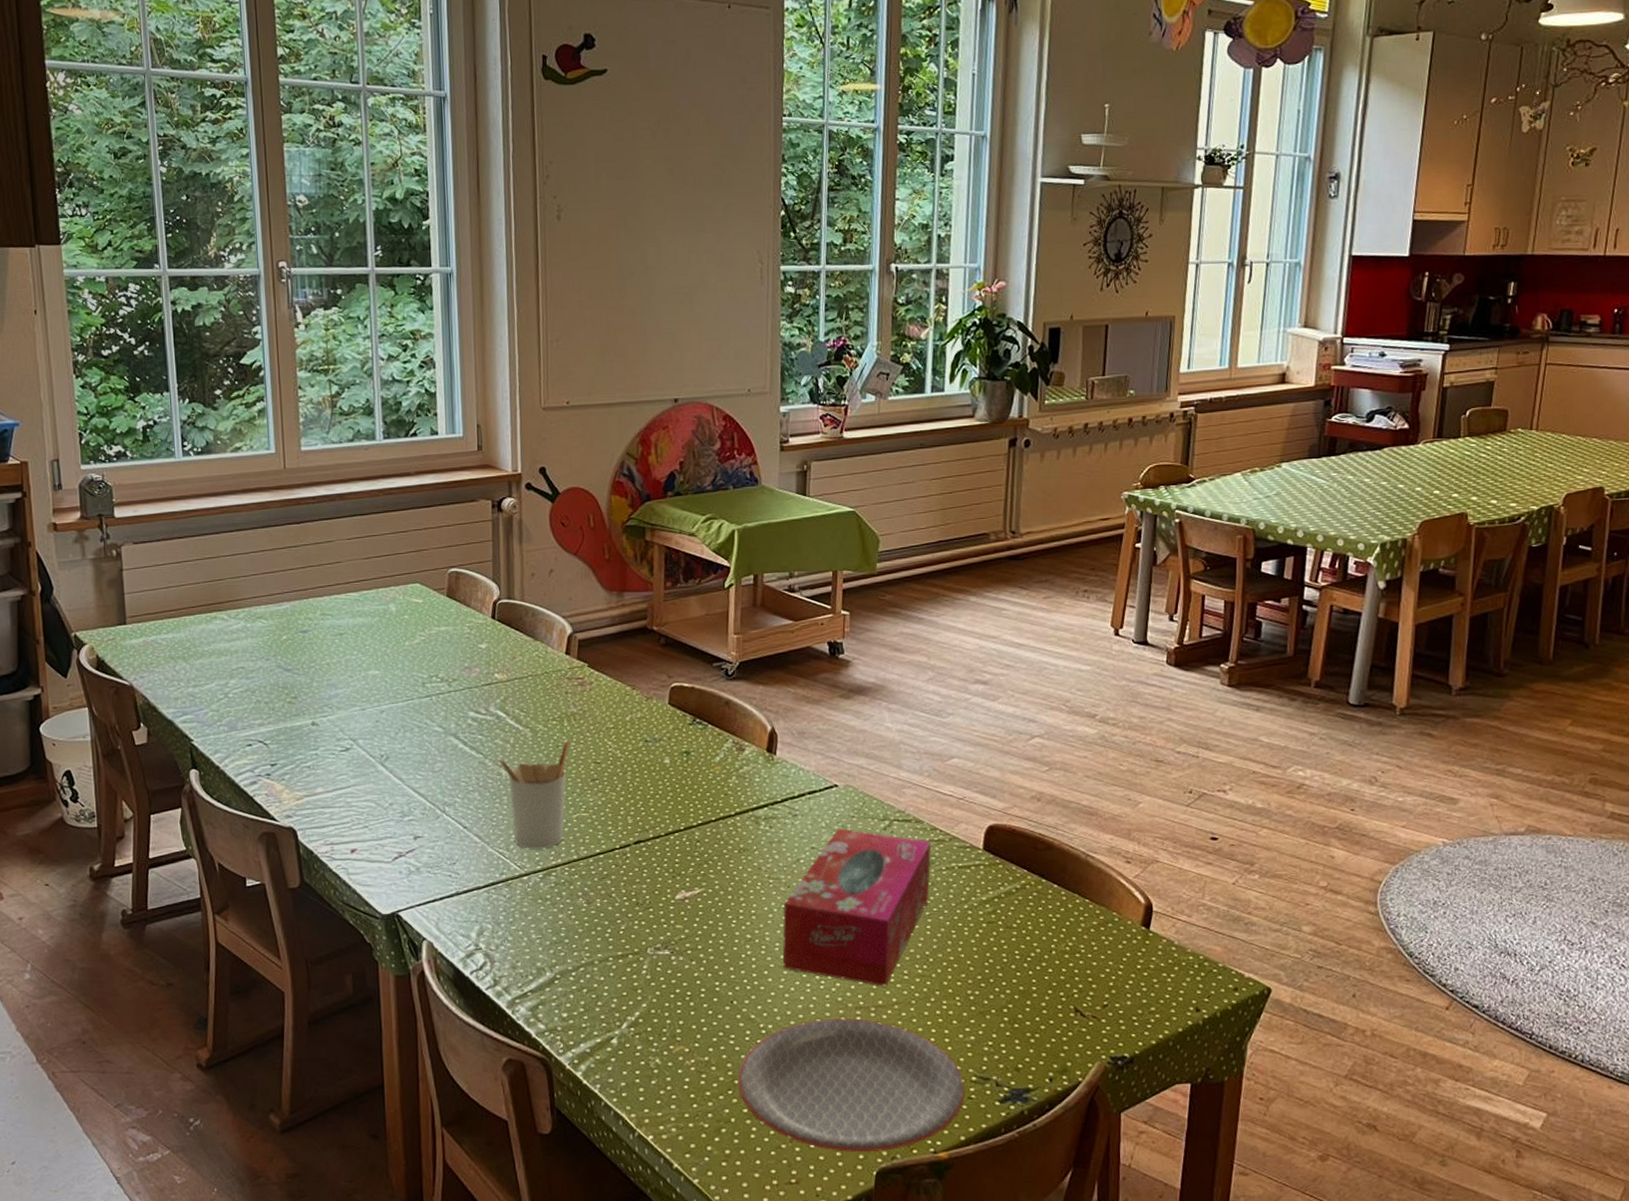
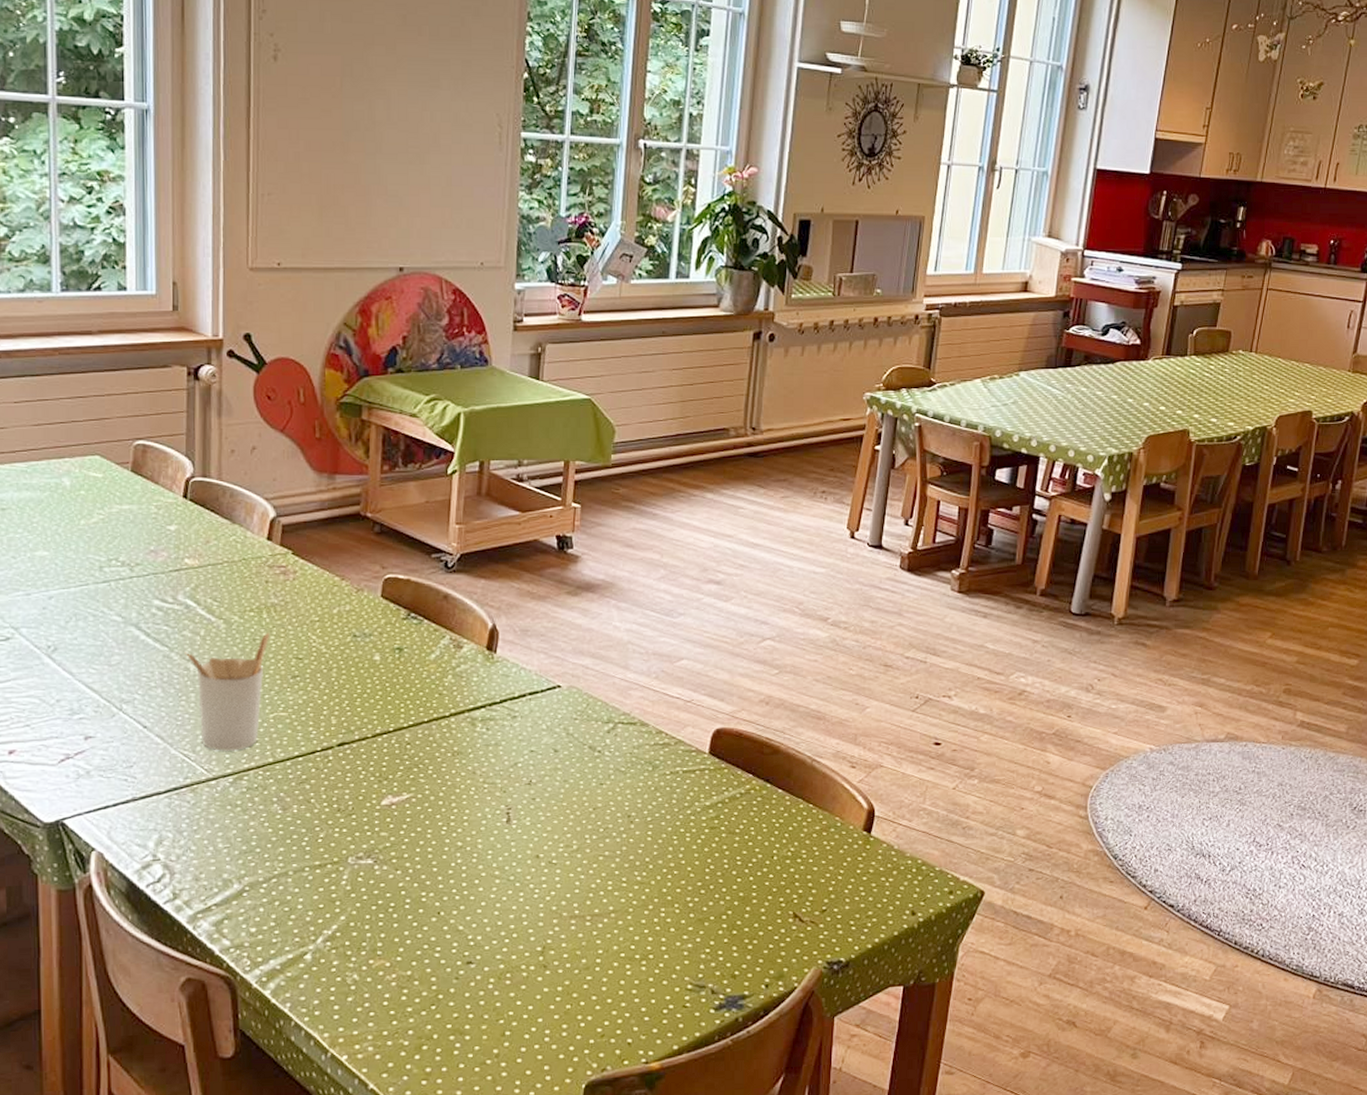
plate: present [738,1018,965,1153] -> none [442,928,680,1066]
tissue box: present [782,828,931,986] -> none [495,731,656,894]

